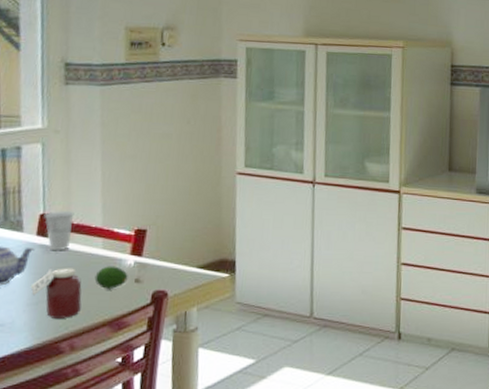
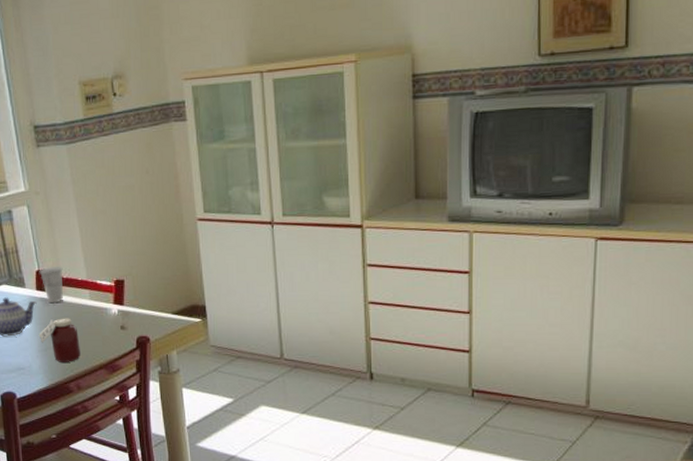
fruit: present [94,266,128,289] -> none [87,315,114,336]

